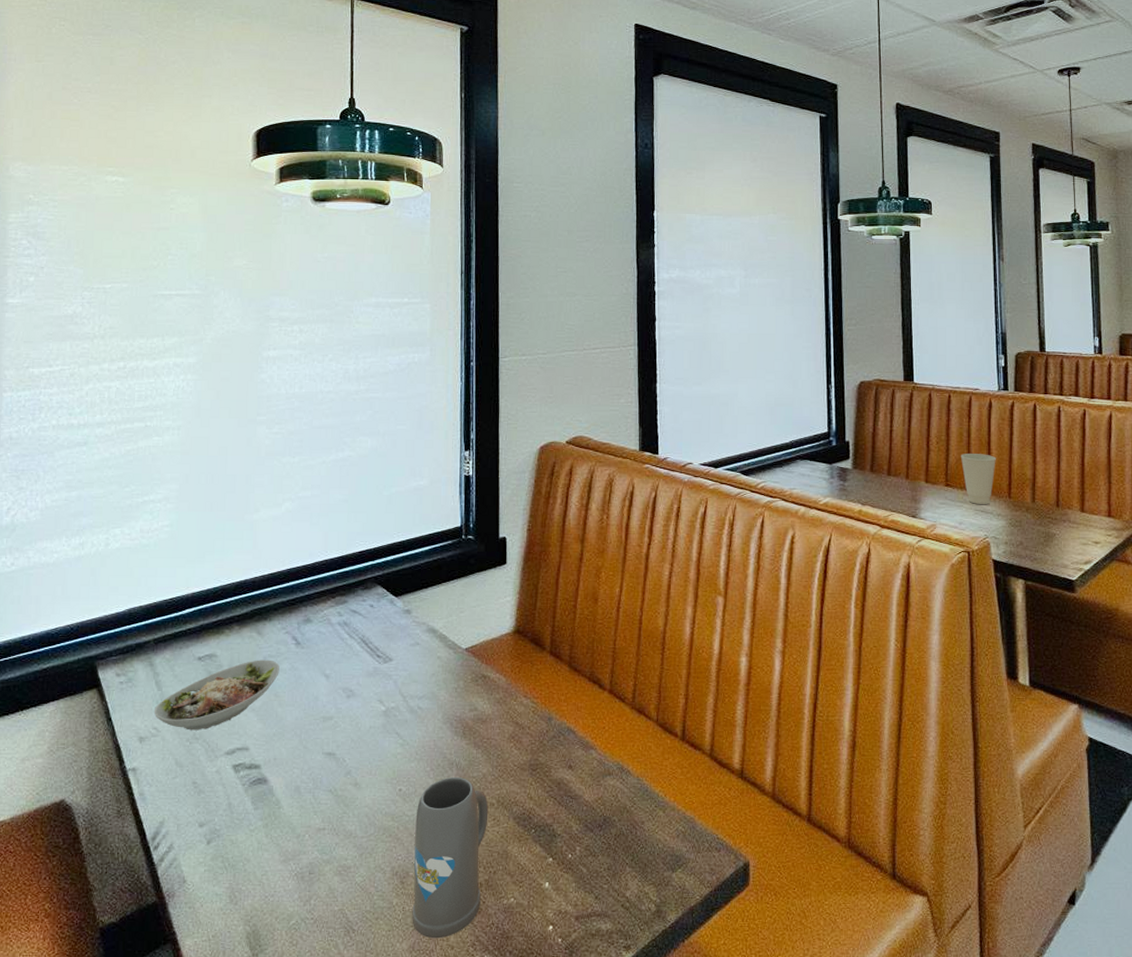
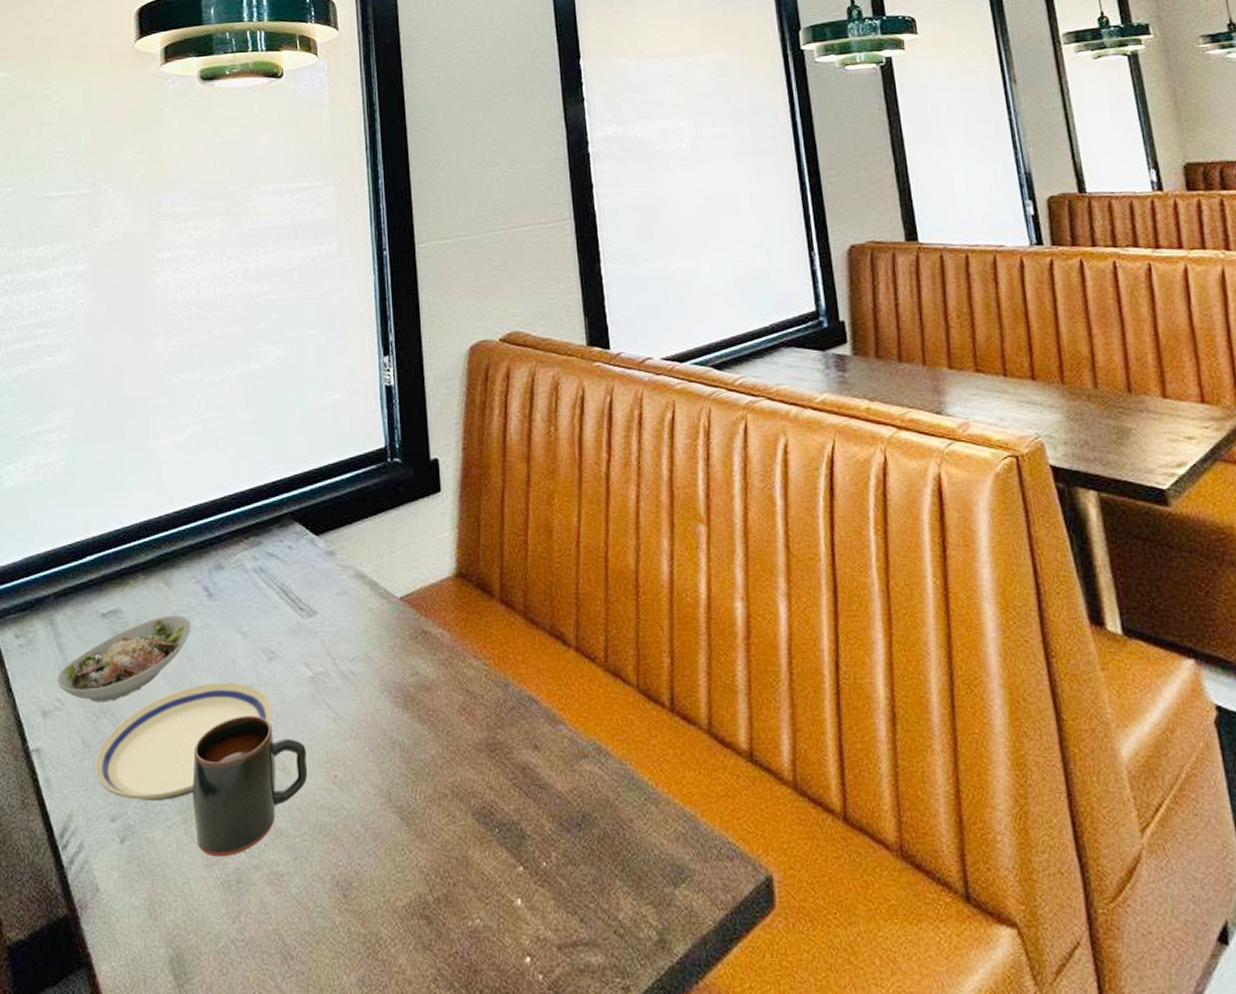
plate: none [187,714,348,810] -> present [95,682,273,800]
mug: none [274,742,377,854] -> present [192,715,308,857]
beer mug: present [412,776,489,939] -> none [356,759,442,971]
cup: present [960,454,996,505] -> none [990,328,1039,395]

